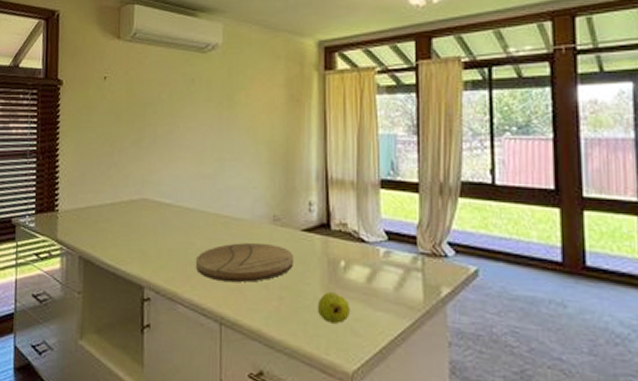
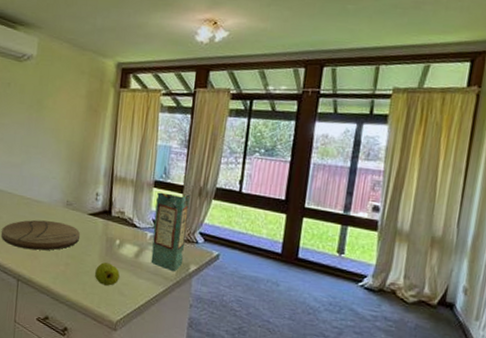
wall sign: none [386,193,430,299] -> present [150,192,190,272]

